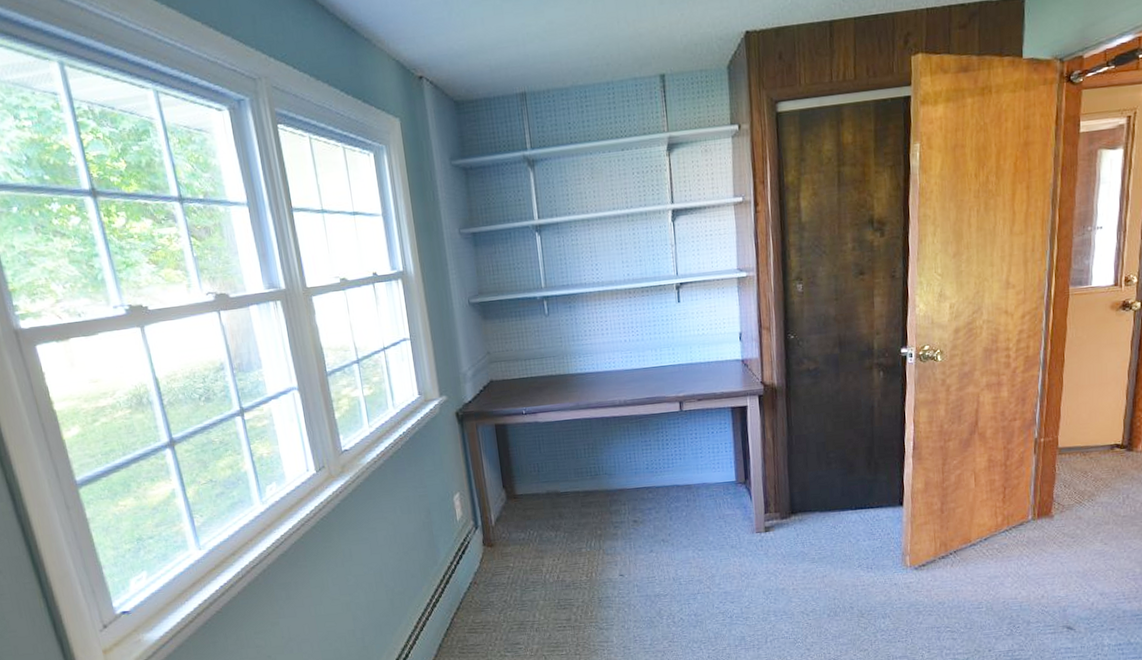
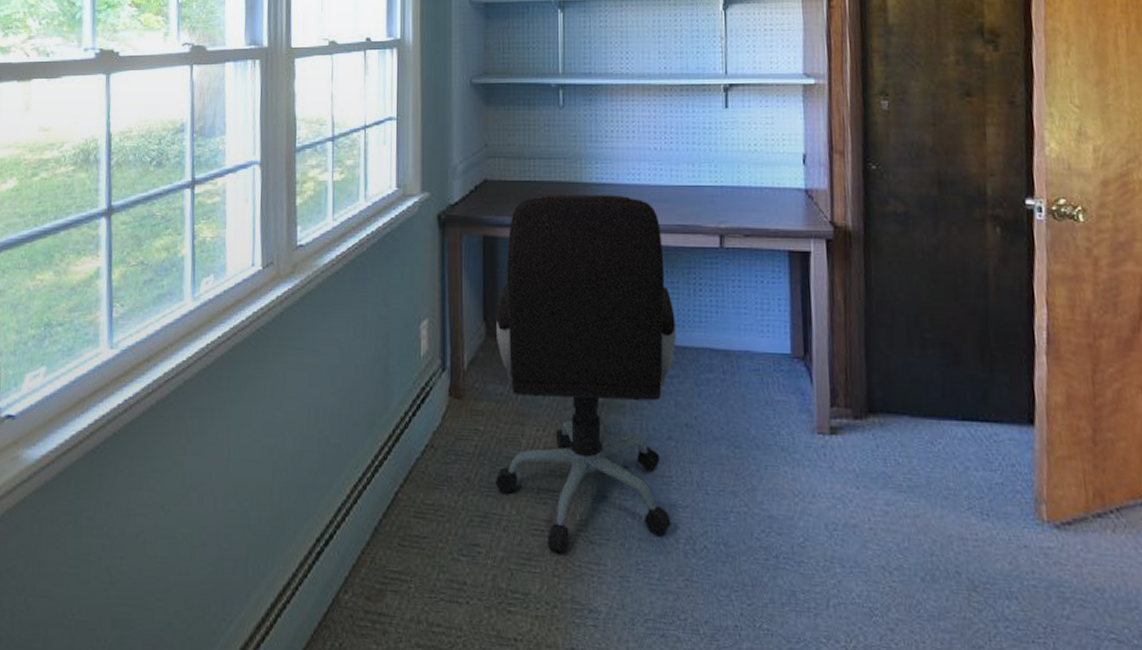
office chair: none [513,380,657,639] -> present [496,194,676,553]

